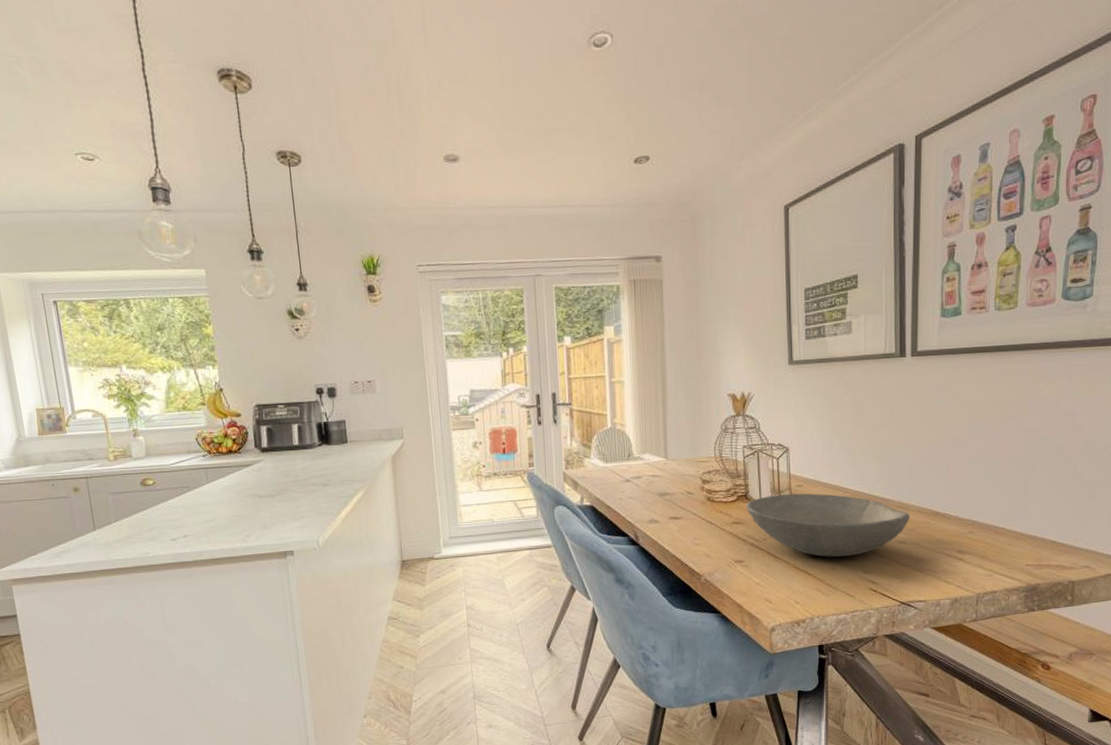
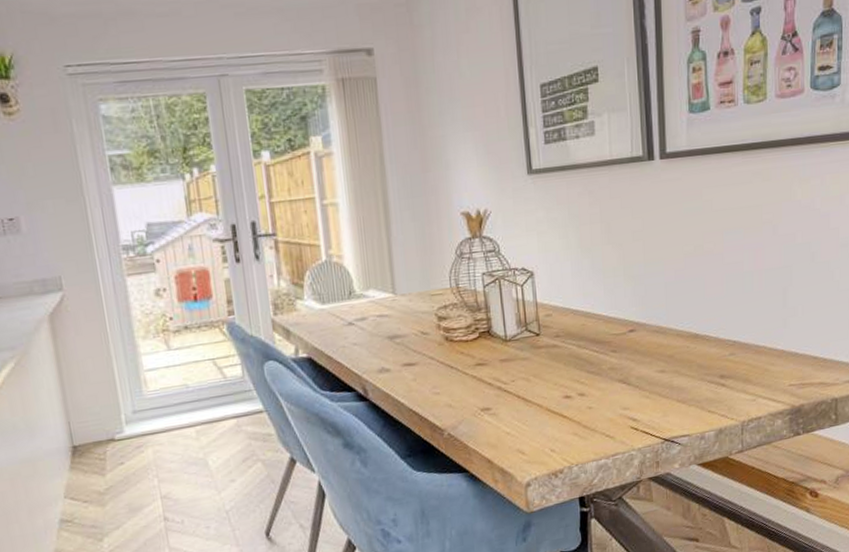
bowl: present [745,493,910,557] -> none [489,322,668,396]

